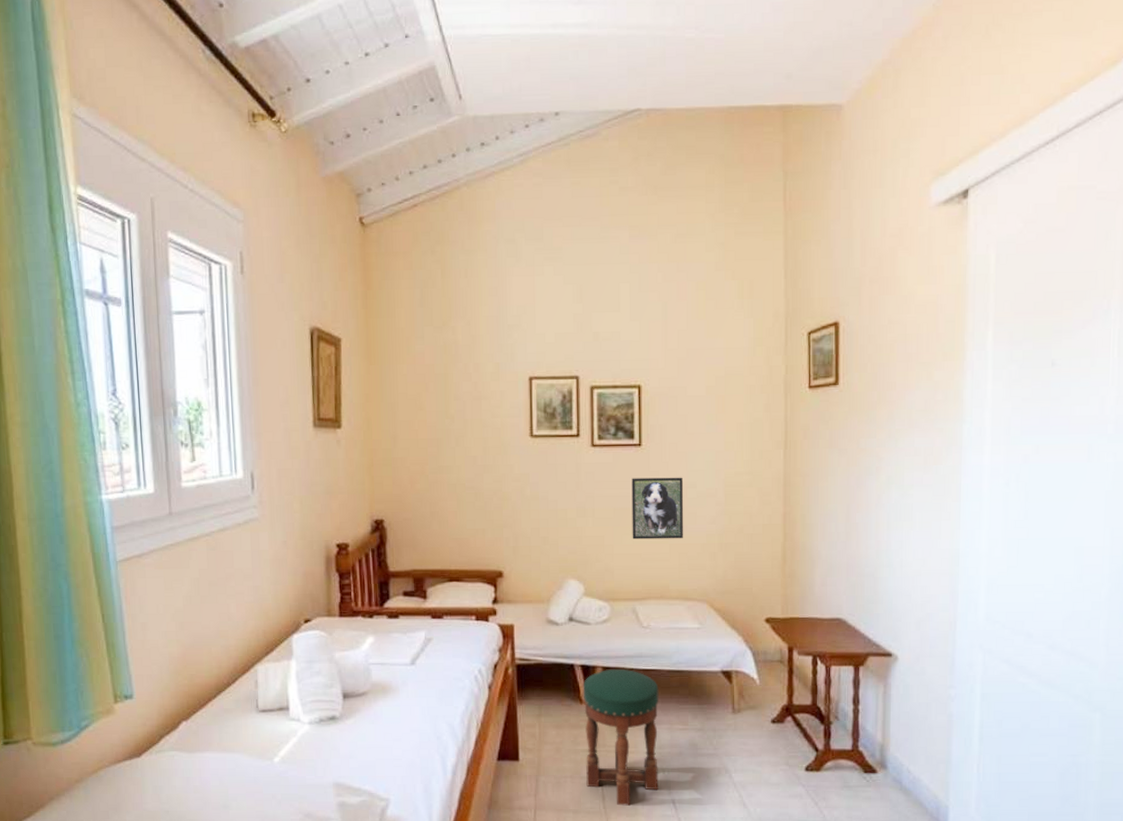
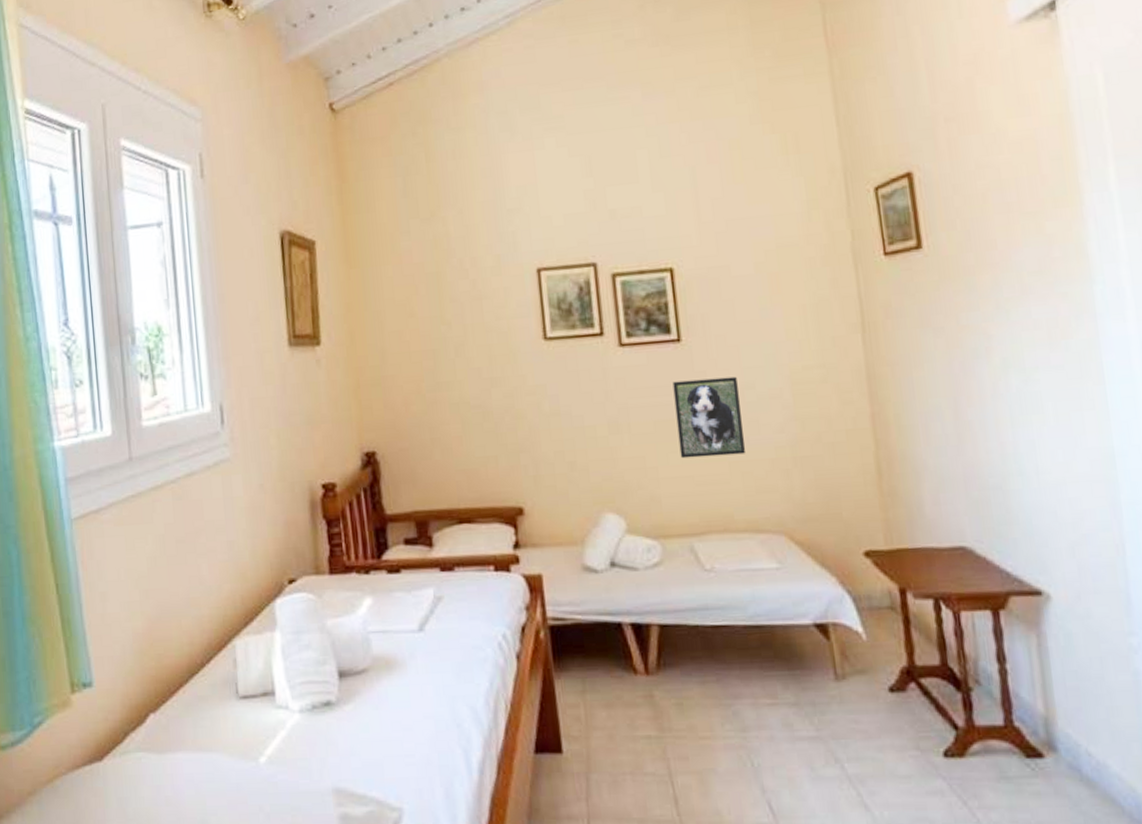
stool: present [583,669,659,806] -> none [635,626,748,812]

